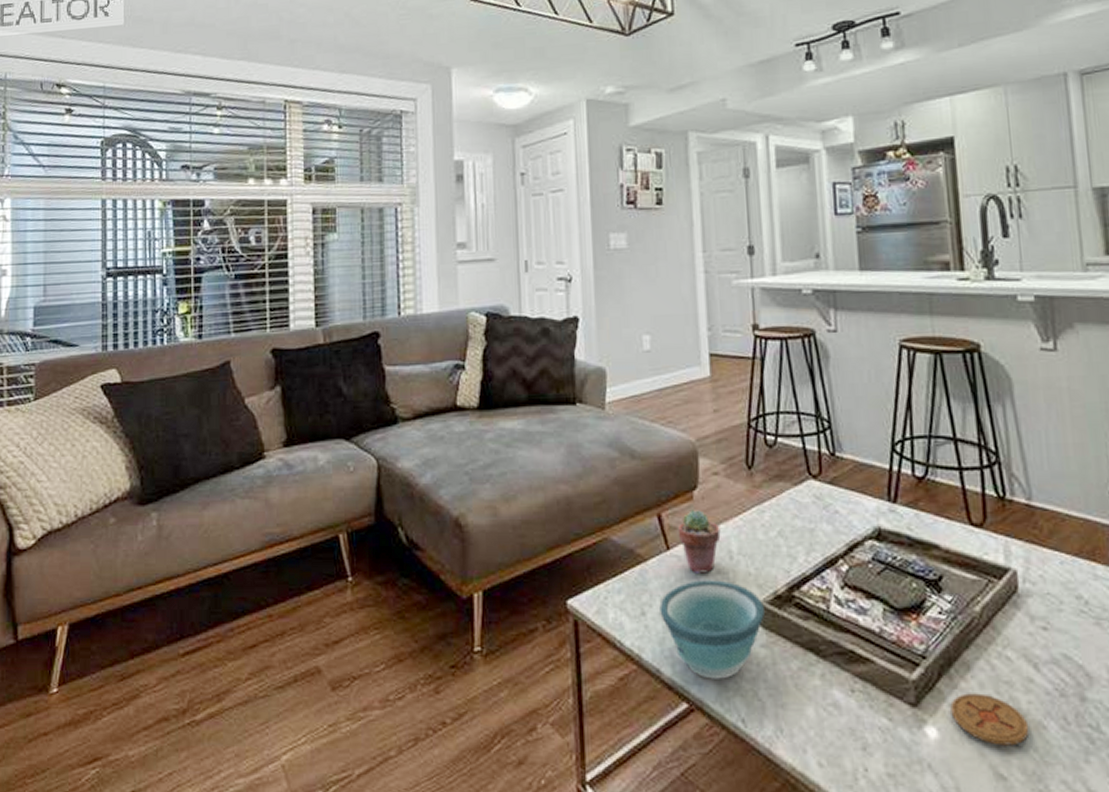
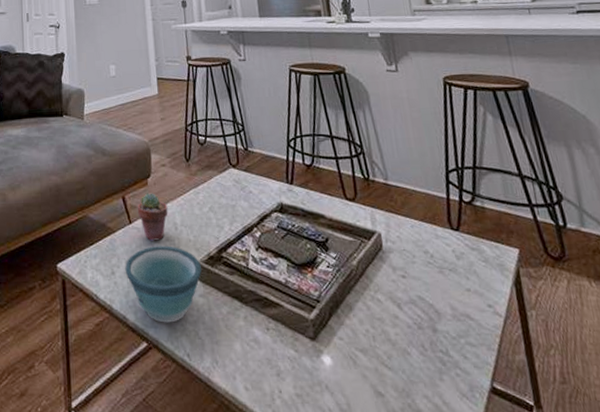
coaster: present [950,693,1030,746] -> none [339,328,398,369]

